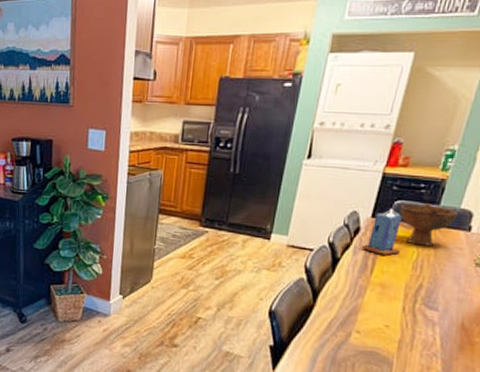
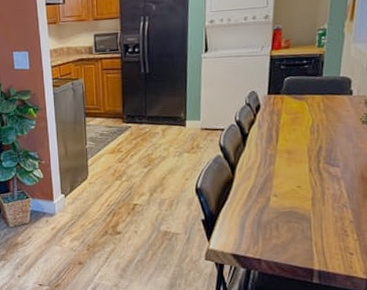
candle: present [362,208,402,255] -> none [265,84,298,126]
bowl: present [399,202,458,247] -> none [290,75,339,113]

